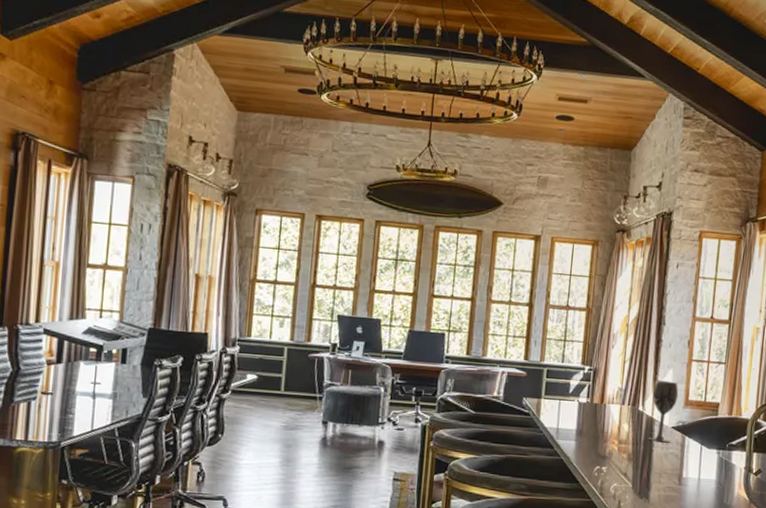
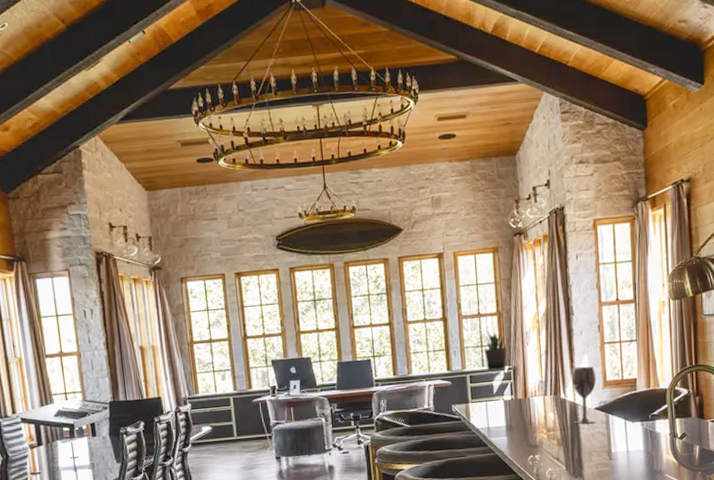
planter: none [566,324,590,369] -> present [484,330,507,371]

